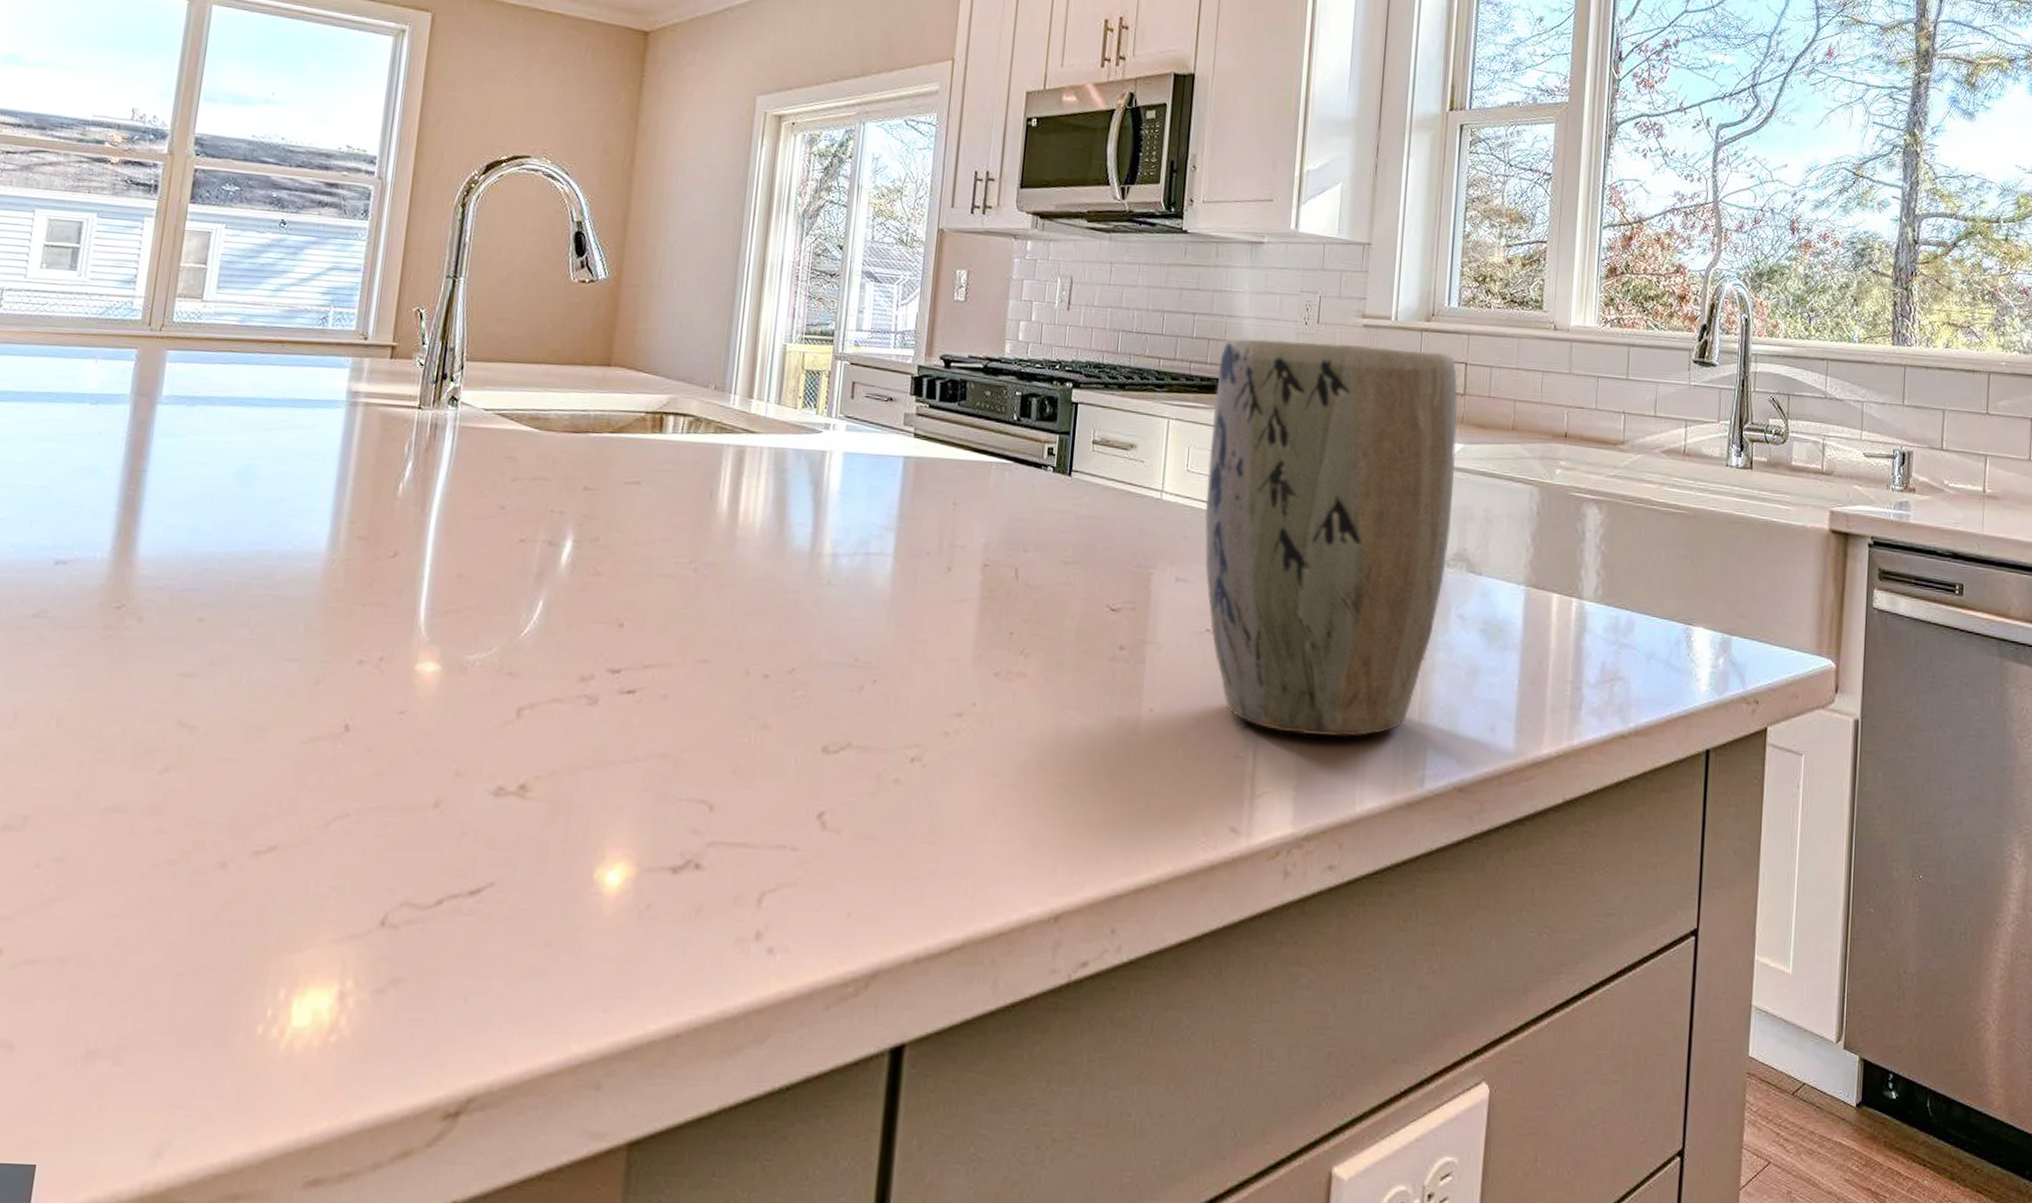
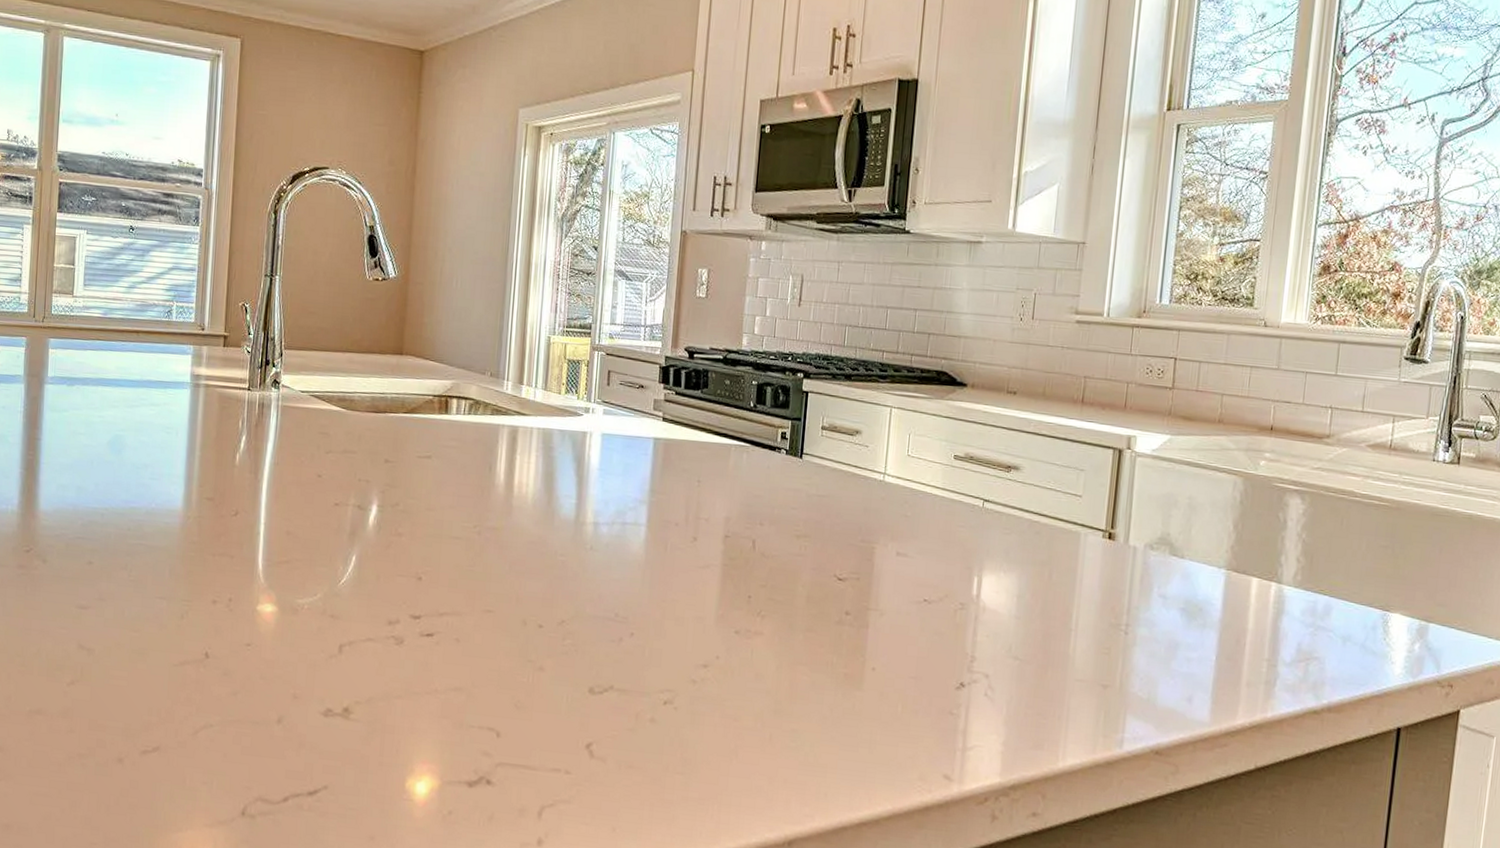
plant pot: present [1204,338,1458,737] -> none [923,333,1167,701]

